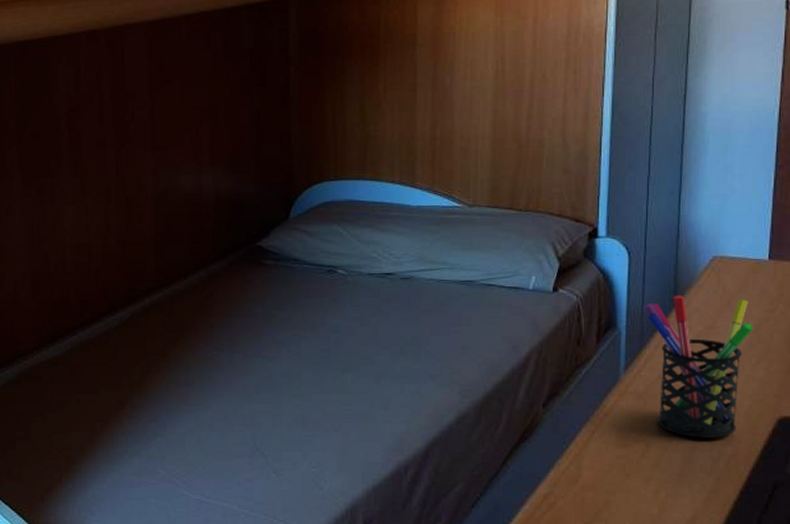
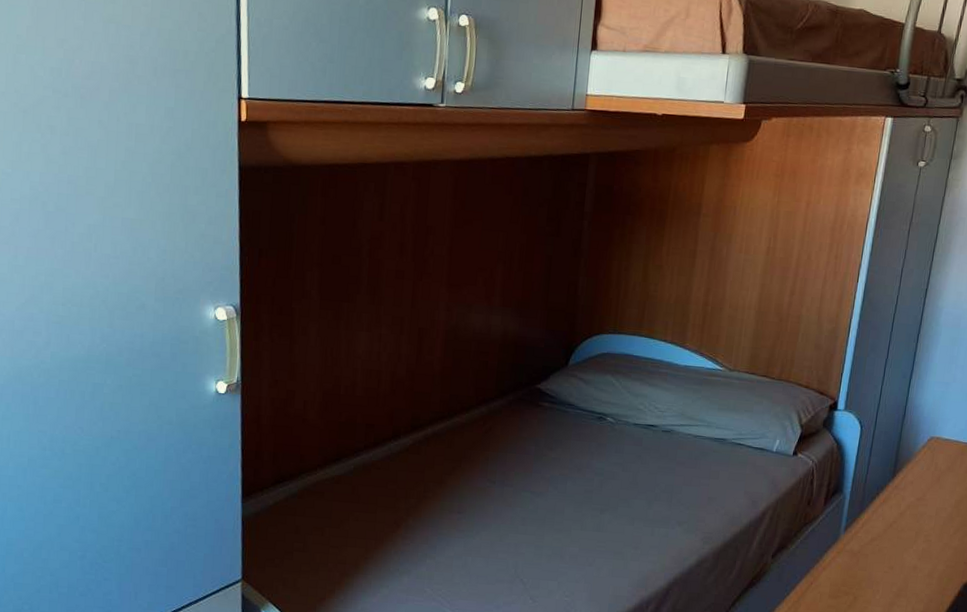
pen holder: present [644,295,754,438] -> none [866,468,956,596]

